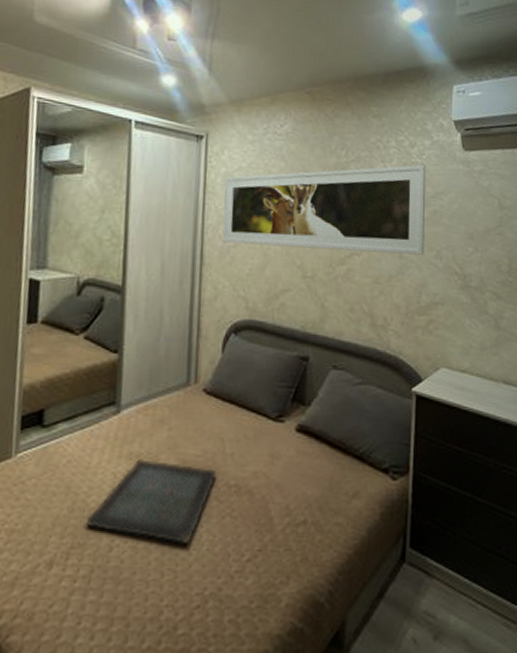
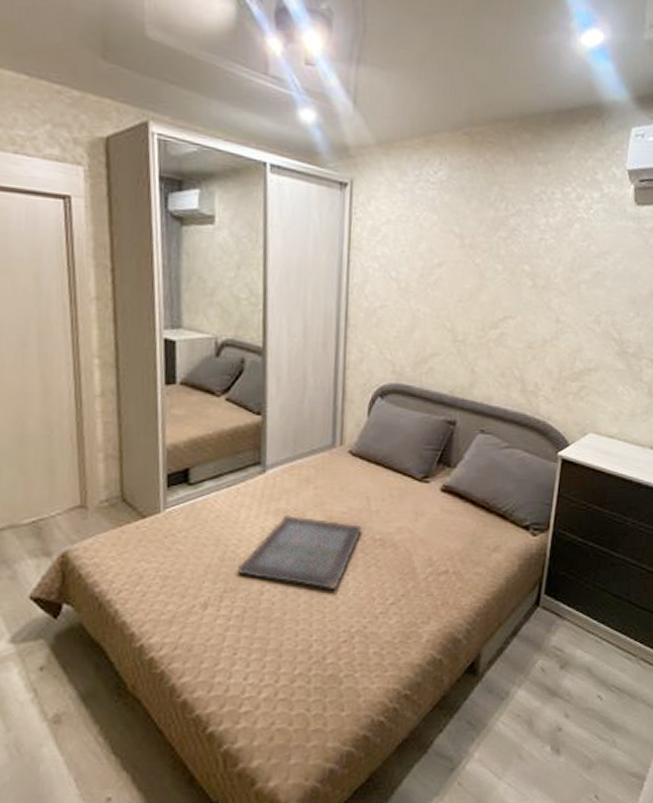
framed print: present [222,164,426,255] -> none [368,220,593,320]

